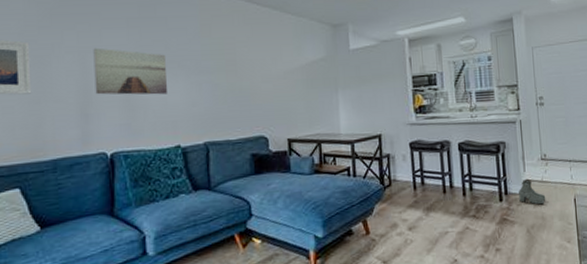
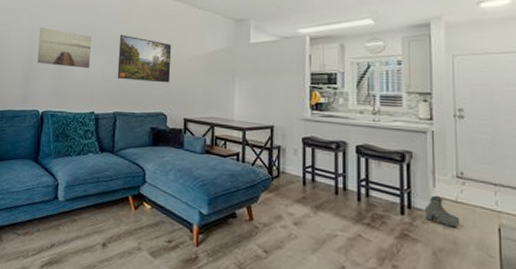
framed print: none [201,50,268,104] -> present [117,35,172,83]

